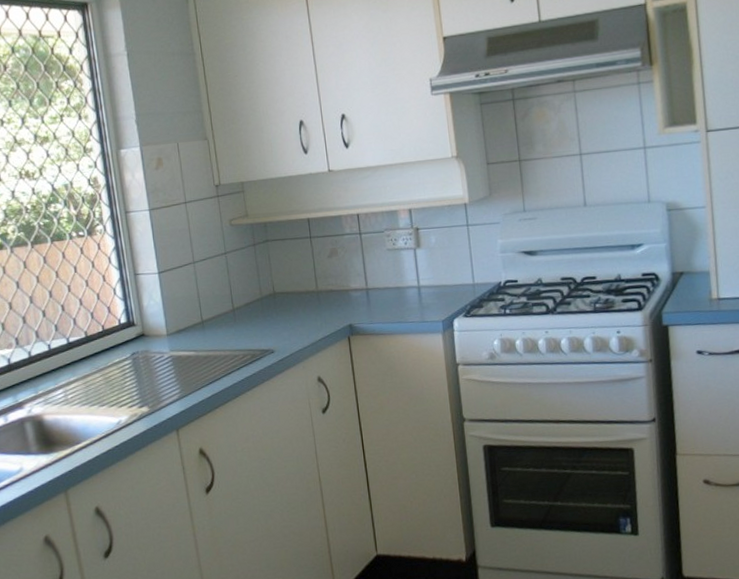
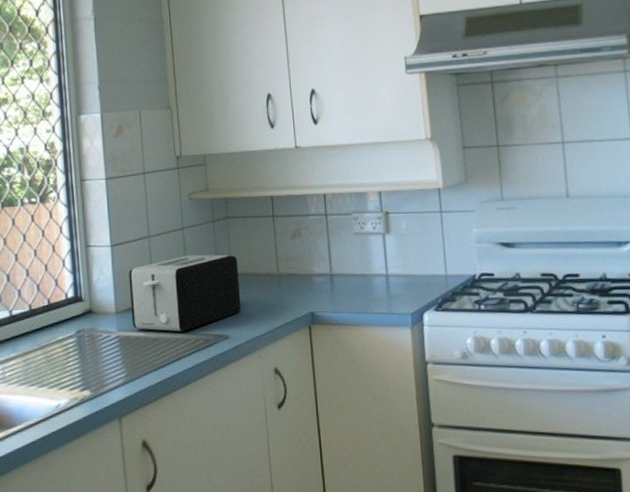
toaster: none [177,275,285,349] -> present [129,254,241,331]

